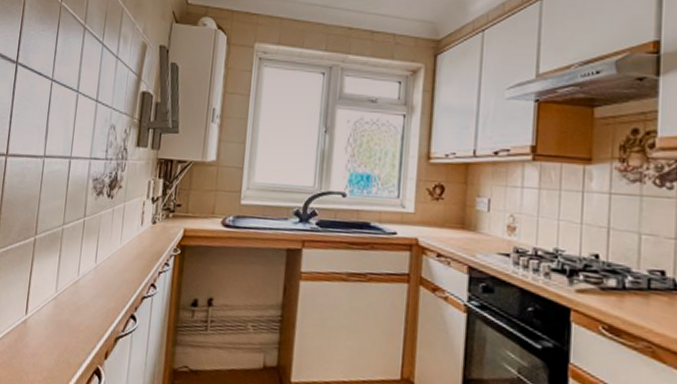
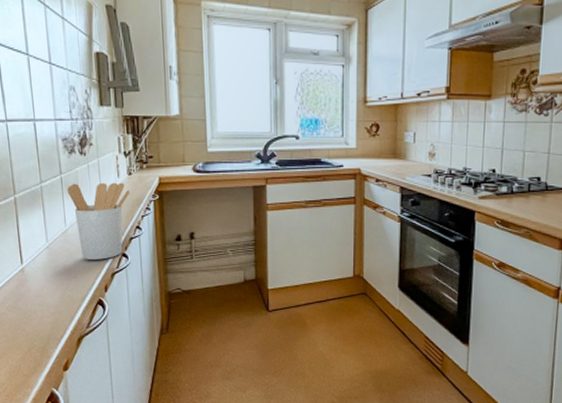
utensil holder: none [87,228,151,320] -> present [67,182,130,260]

